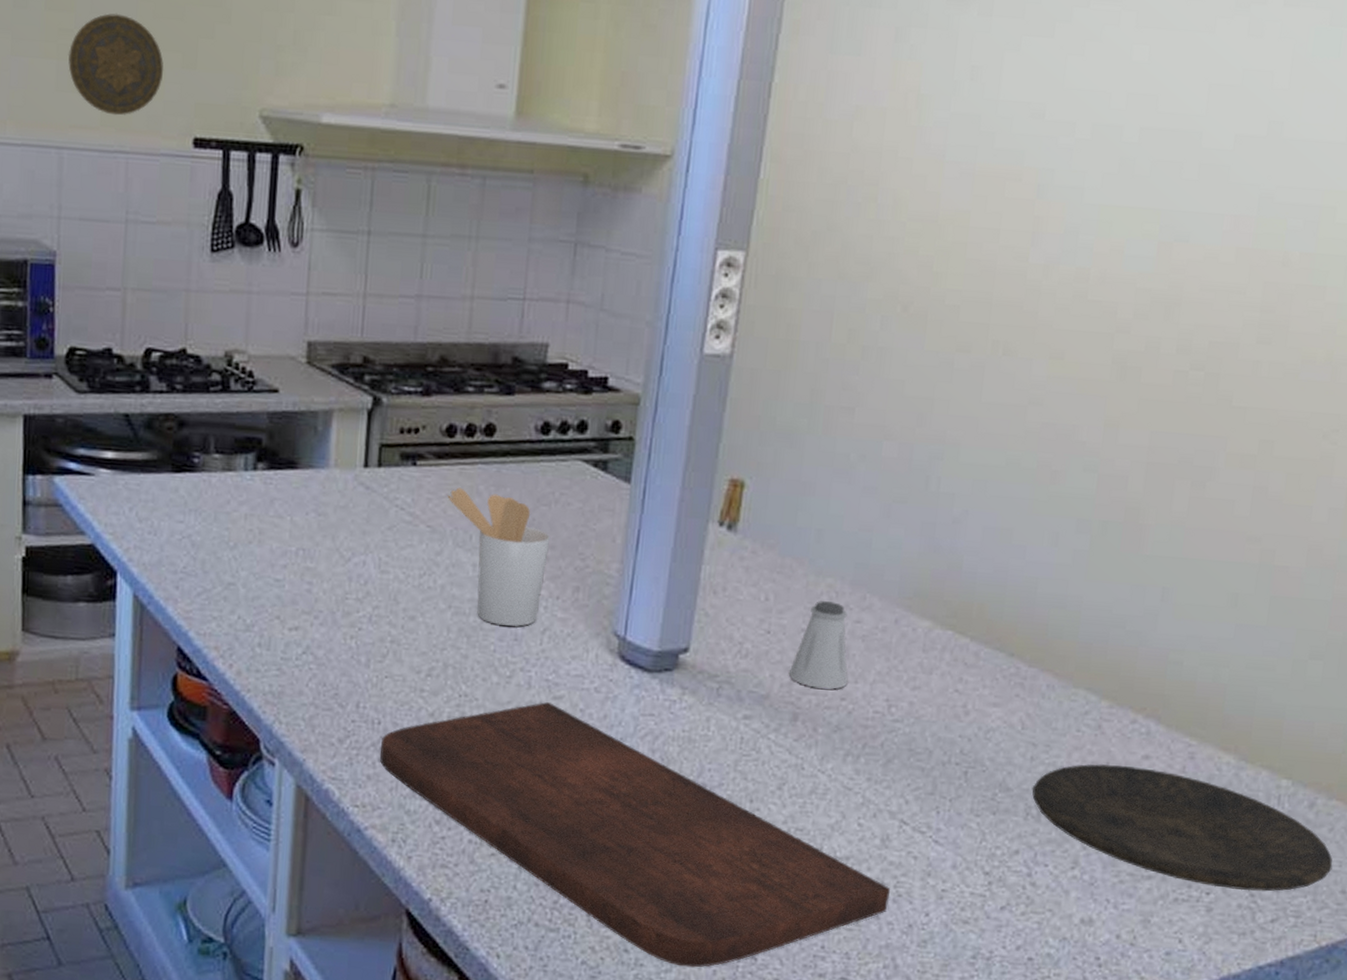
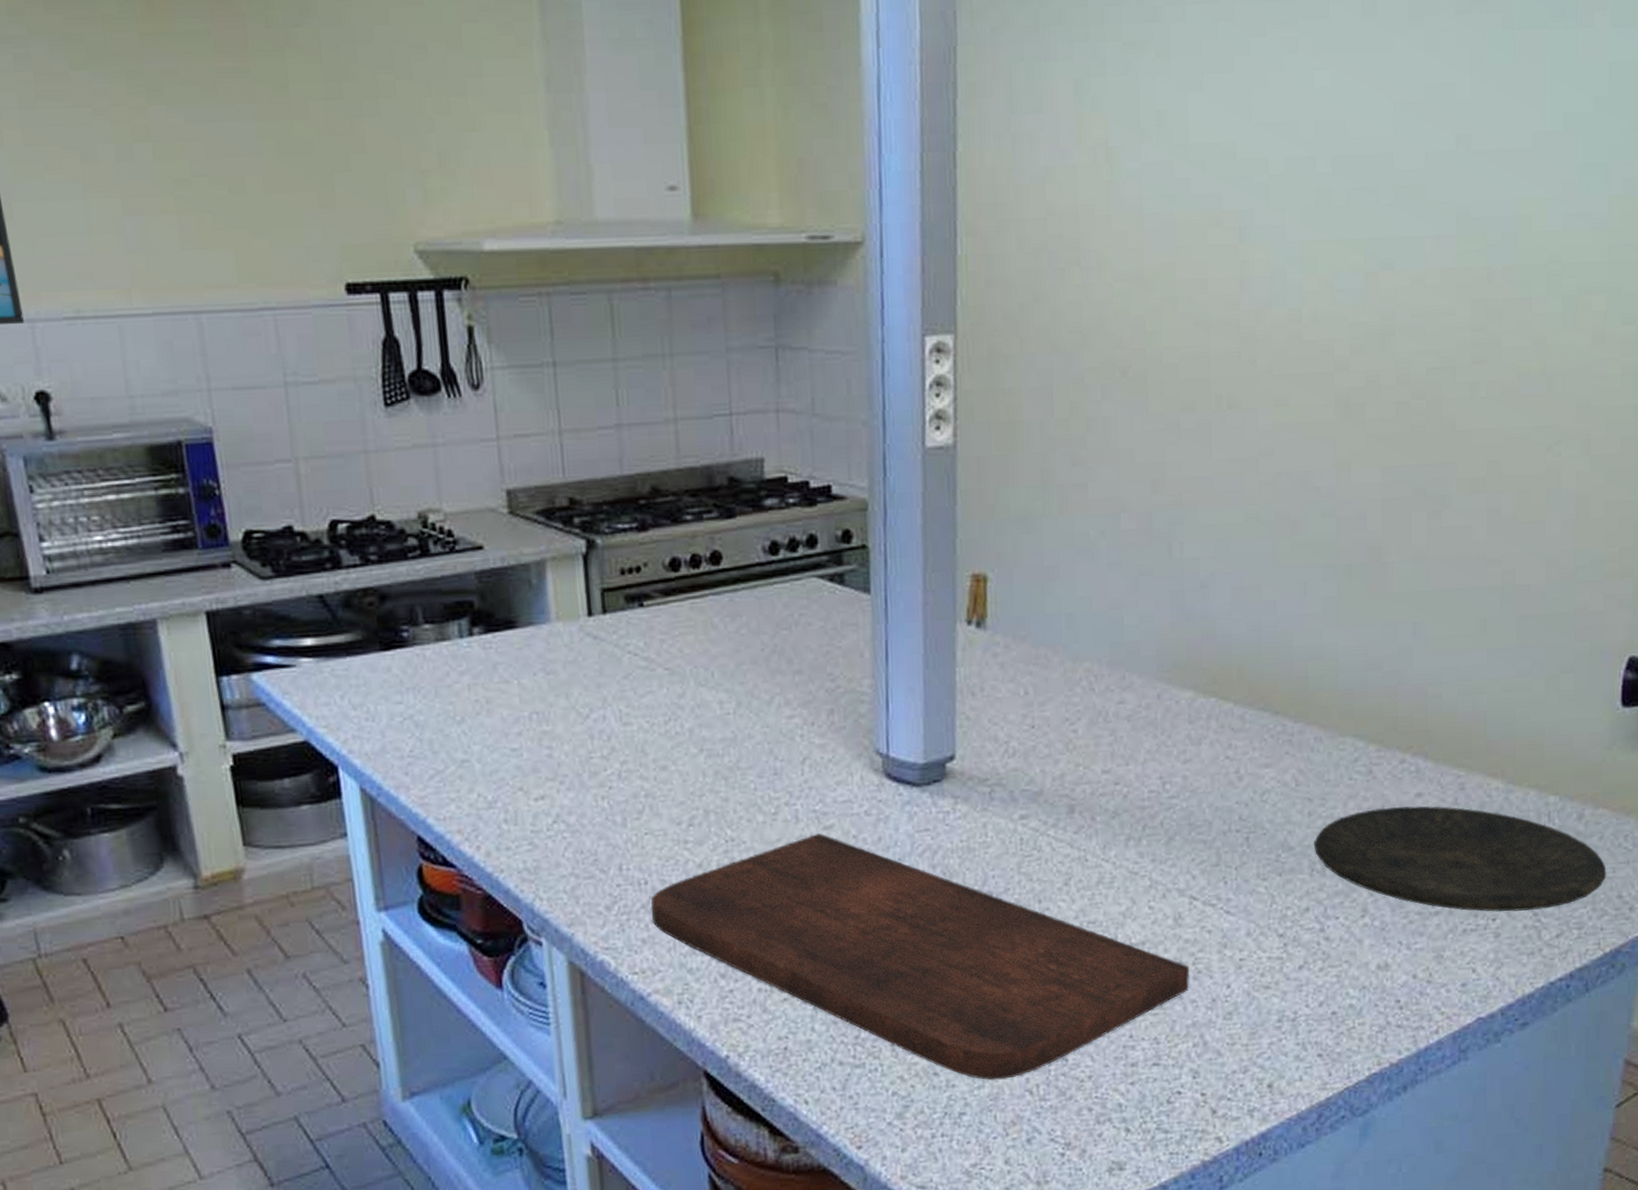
decorative plate: present [68,13,164,116] -> none [188,154,300,269]
utensil holder: present [447,487,551,627] -> none [681,623,797,762]
saltshaker: present [788,601,848,690] -> none [1059,686,1119,777]

